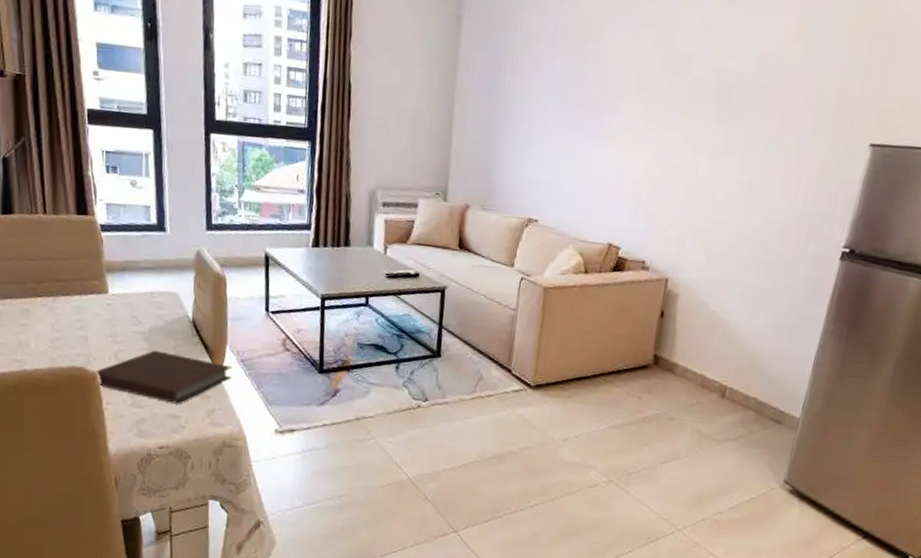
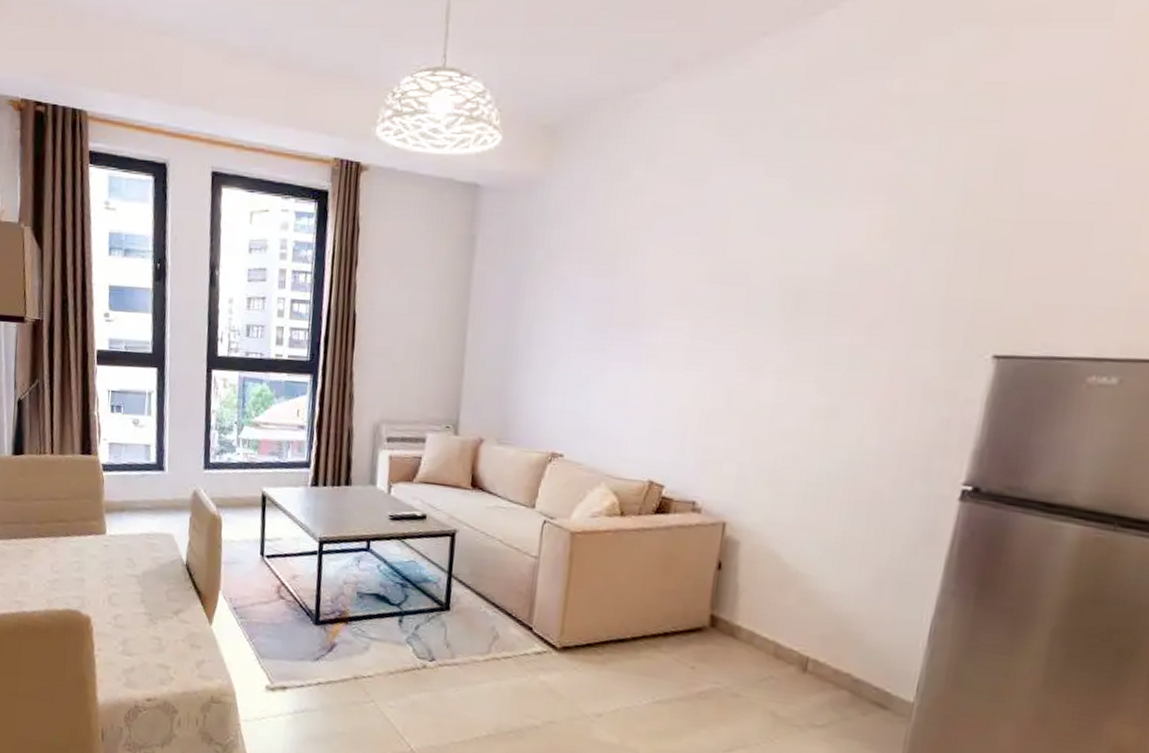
notebook: present [95,350,232,404] -> none [89,594,224,653]

